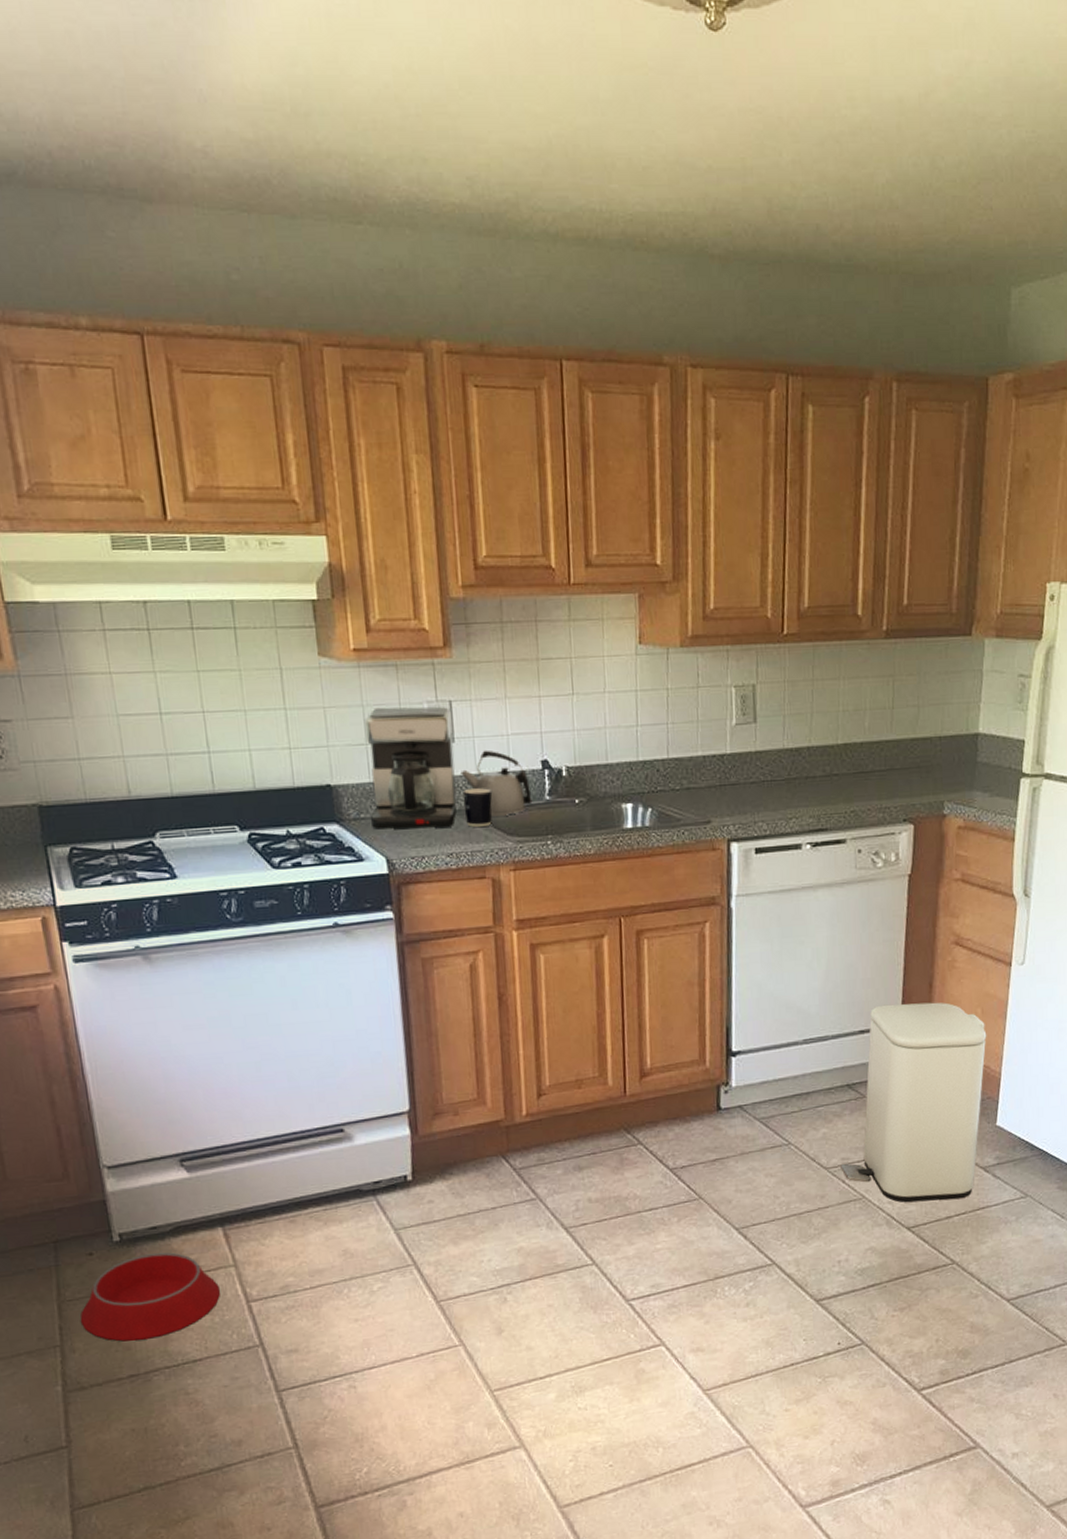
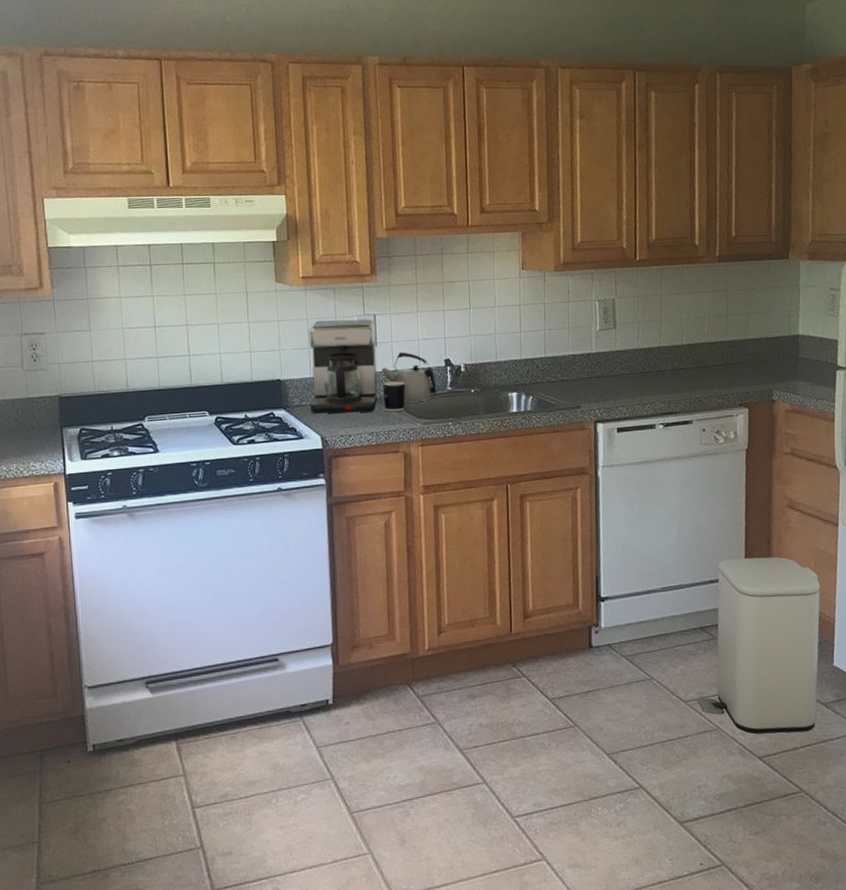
pet bowl: present [80,1252,220,1341] -> none [55,762,170,840]

